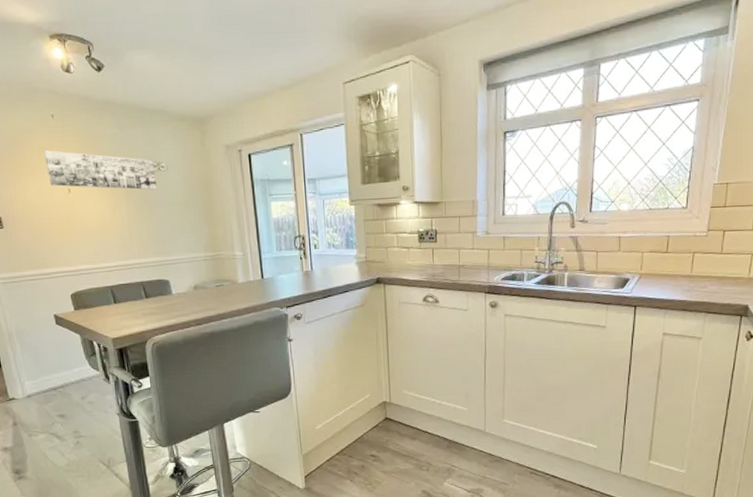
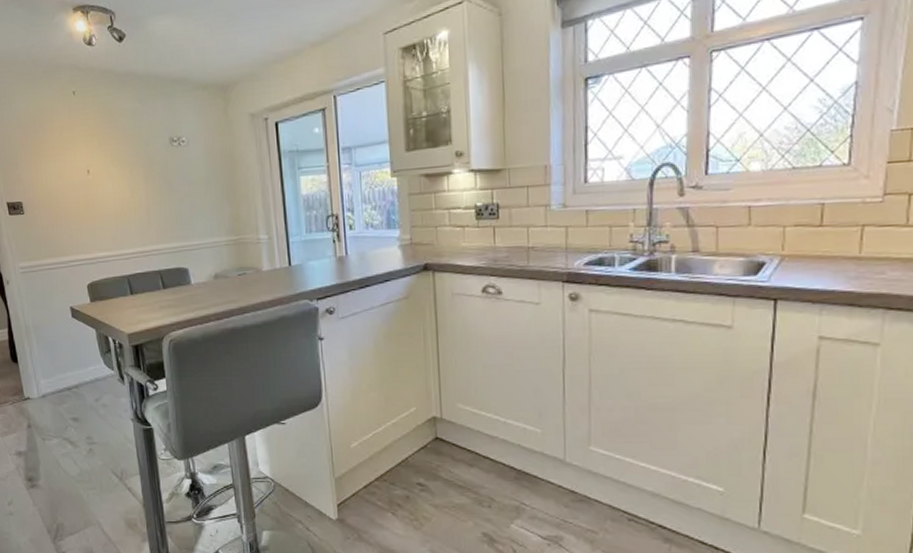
wall art: present [44,150,158,190] -> none [65,129,178,168]

